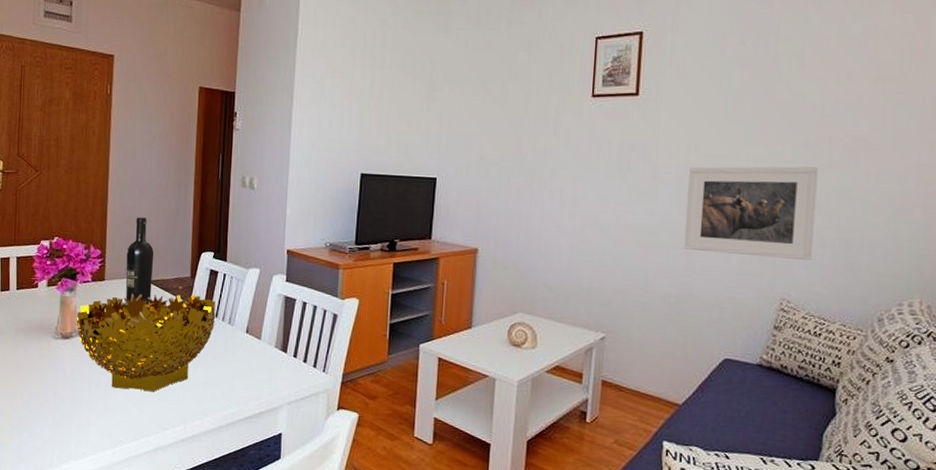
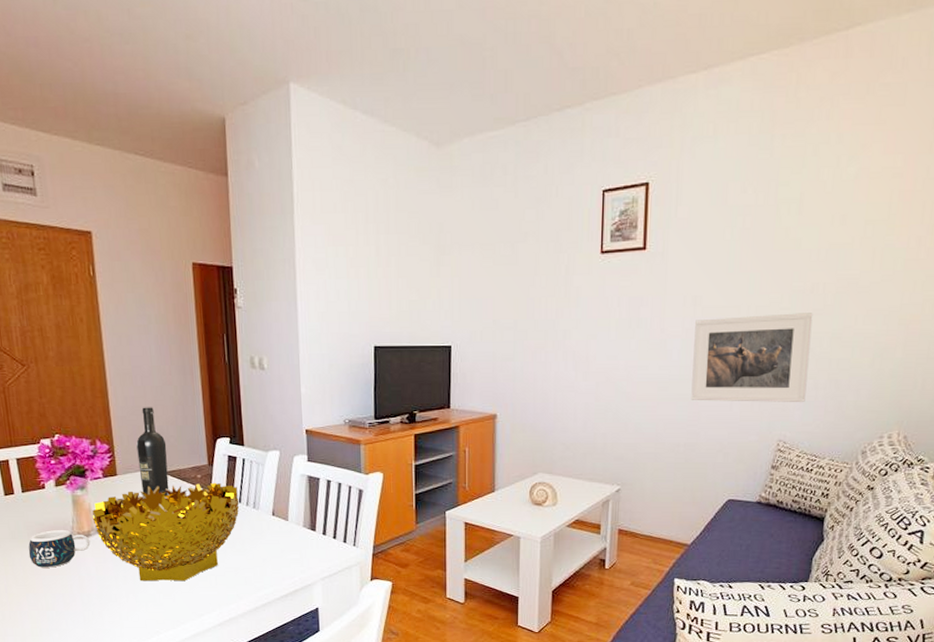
mug: none [13,328,71,366] -> present [28,529,90,568]

